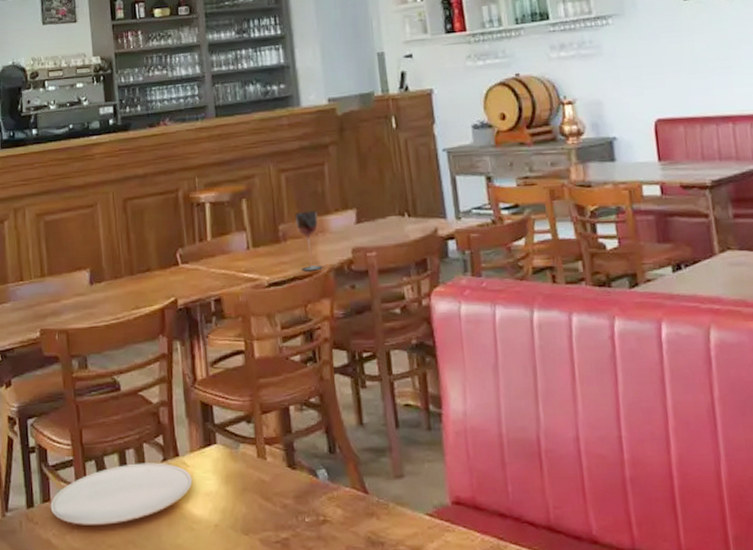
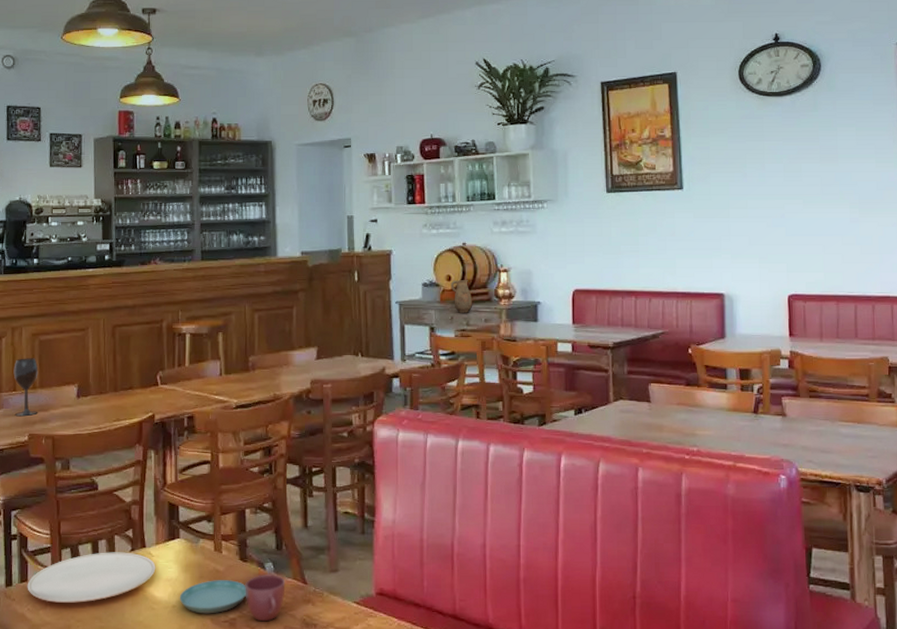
wine glass: none [19,242,48,310] -> present [13,358,39,417]
saucer: none [221,492,298,534] -> present [179,580,246,614]
wineglass: present [295,210,322,271] -> none [264,346,284,397]
cup: none [296,484,344,541] -> present [245,575,286,622]
pitcher: none [505,117,535,158] -> present [450,280,473,313]

